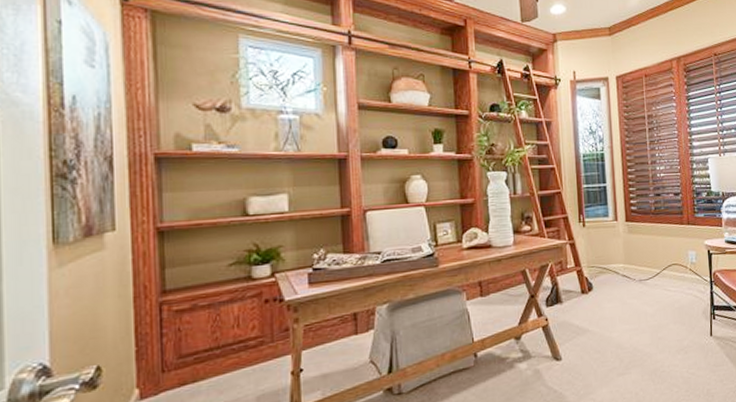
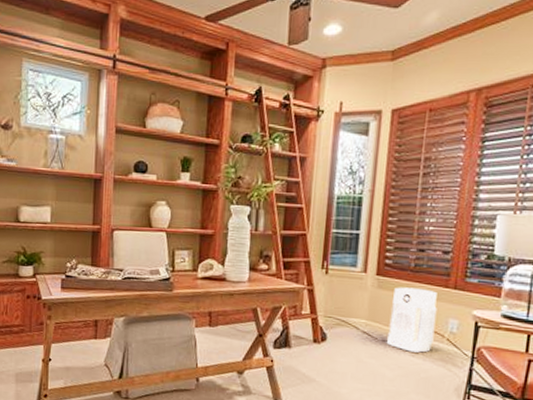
air purifier: none [642,228,680,287] -> present [387,287,437,353]

